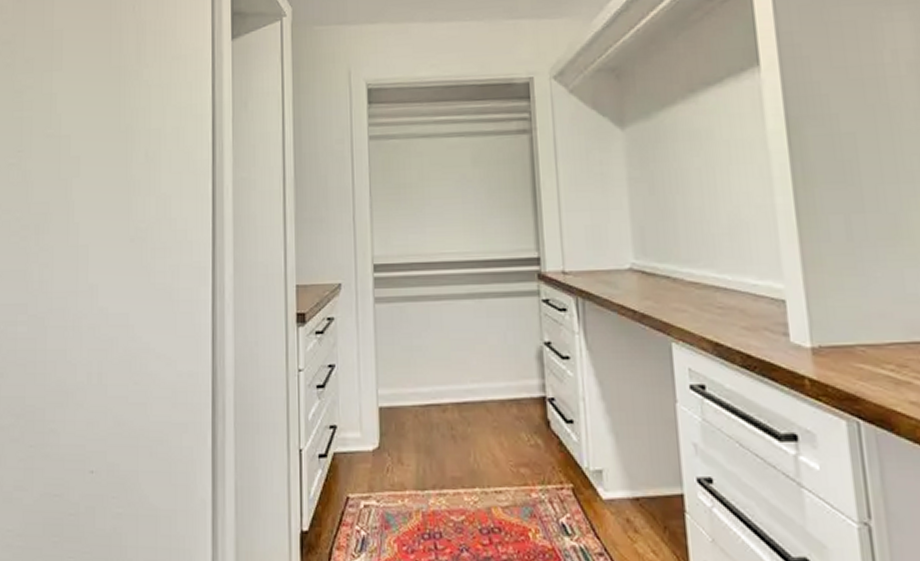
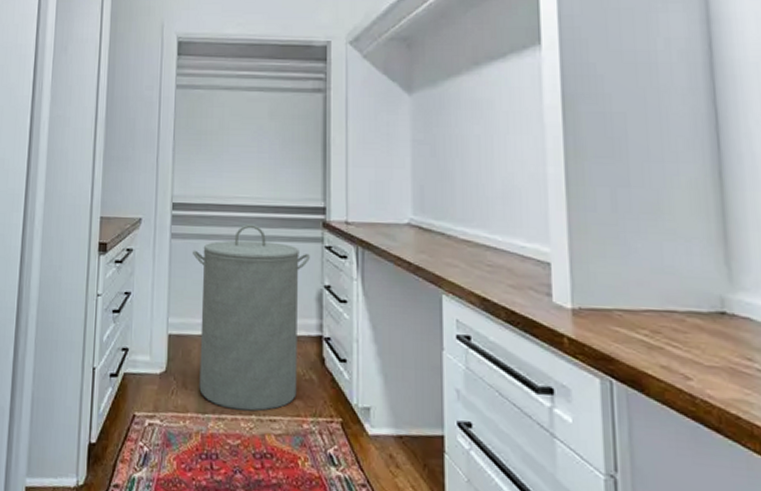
laundry hamper: none [398,282,527,484] -> present [192,224,310,412]

